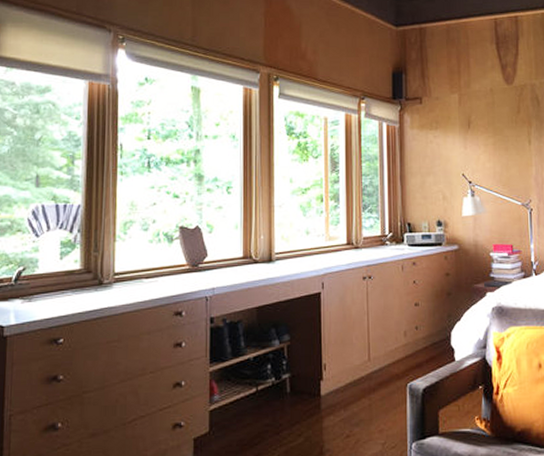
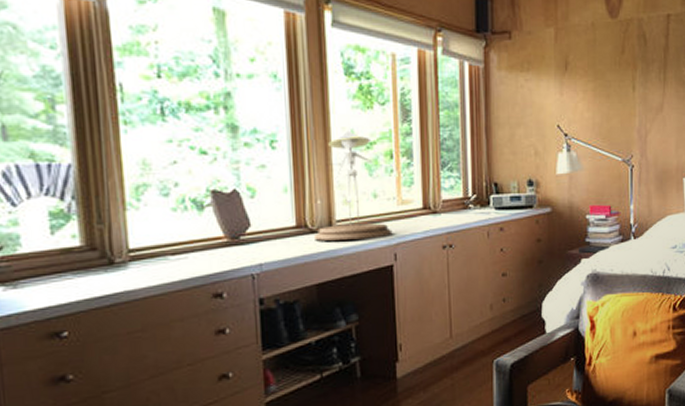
desk lamp: none [257,179,321,270] -> present [314,130,393,241]

